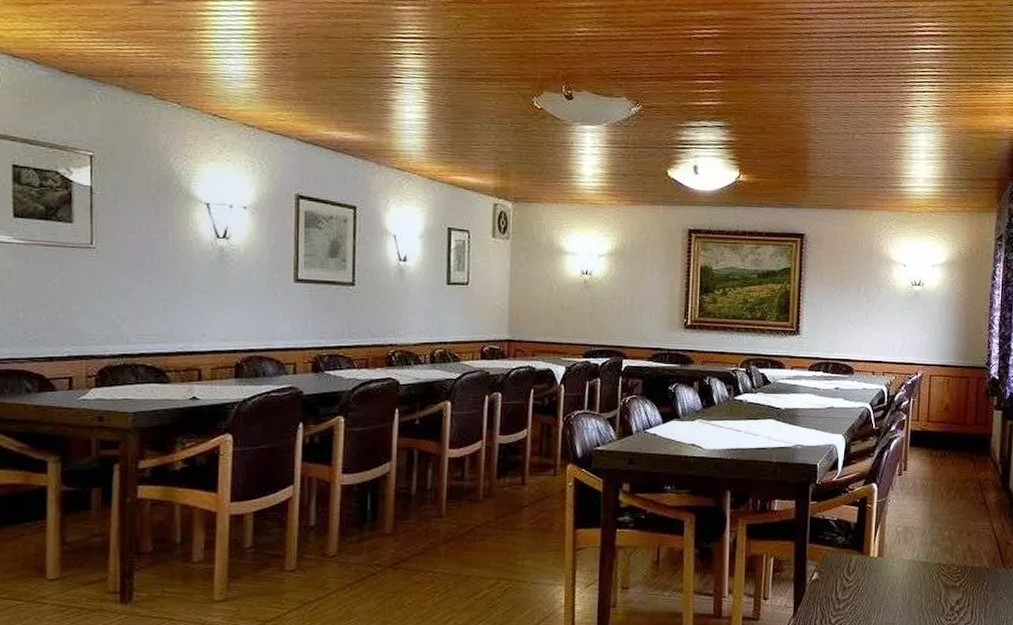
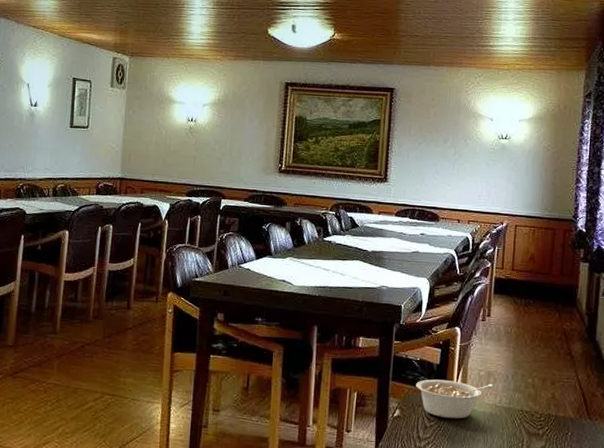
legume: none [833,539,911,578] -> present [416,379,493,419]

